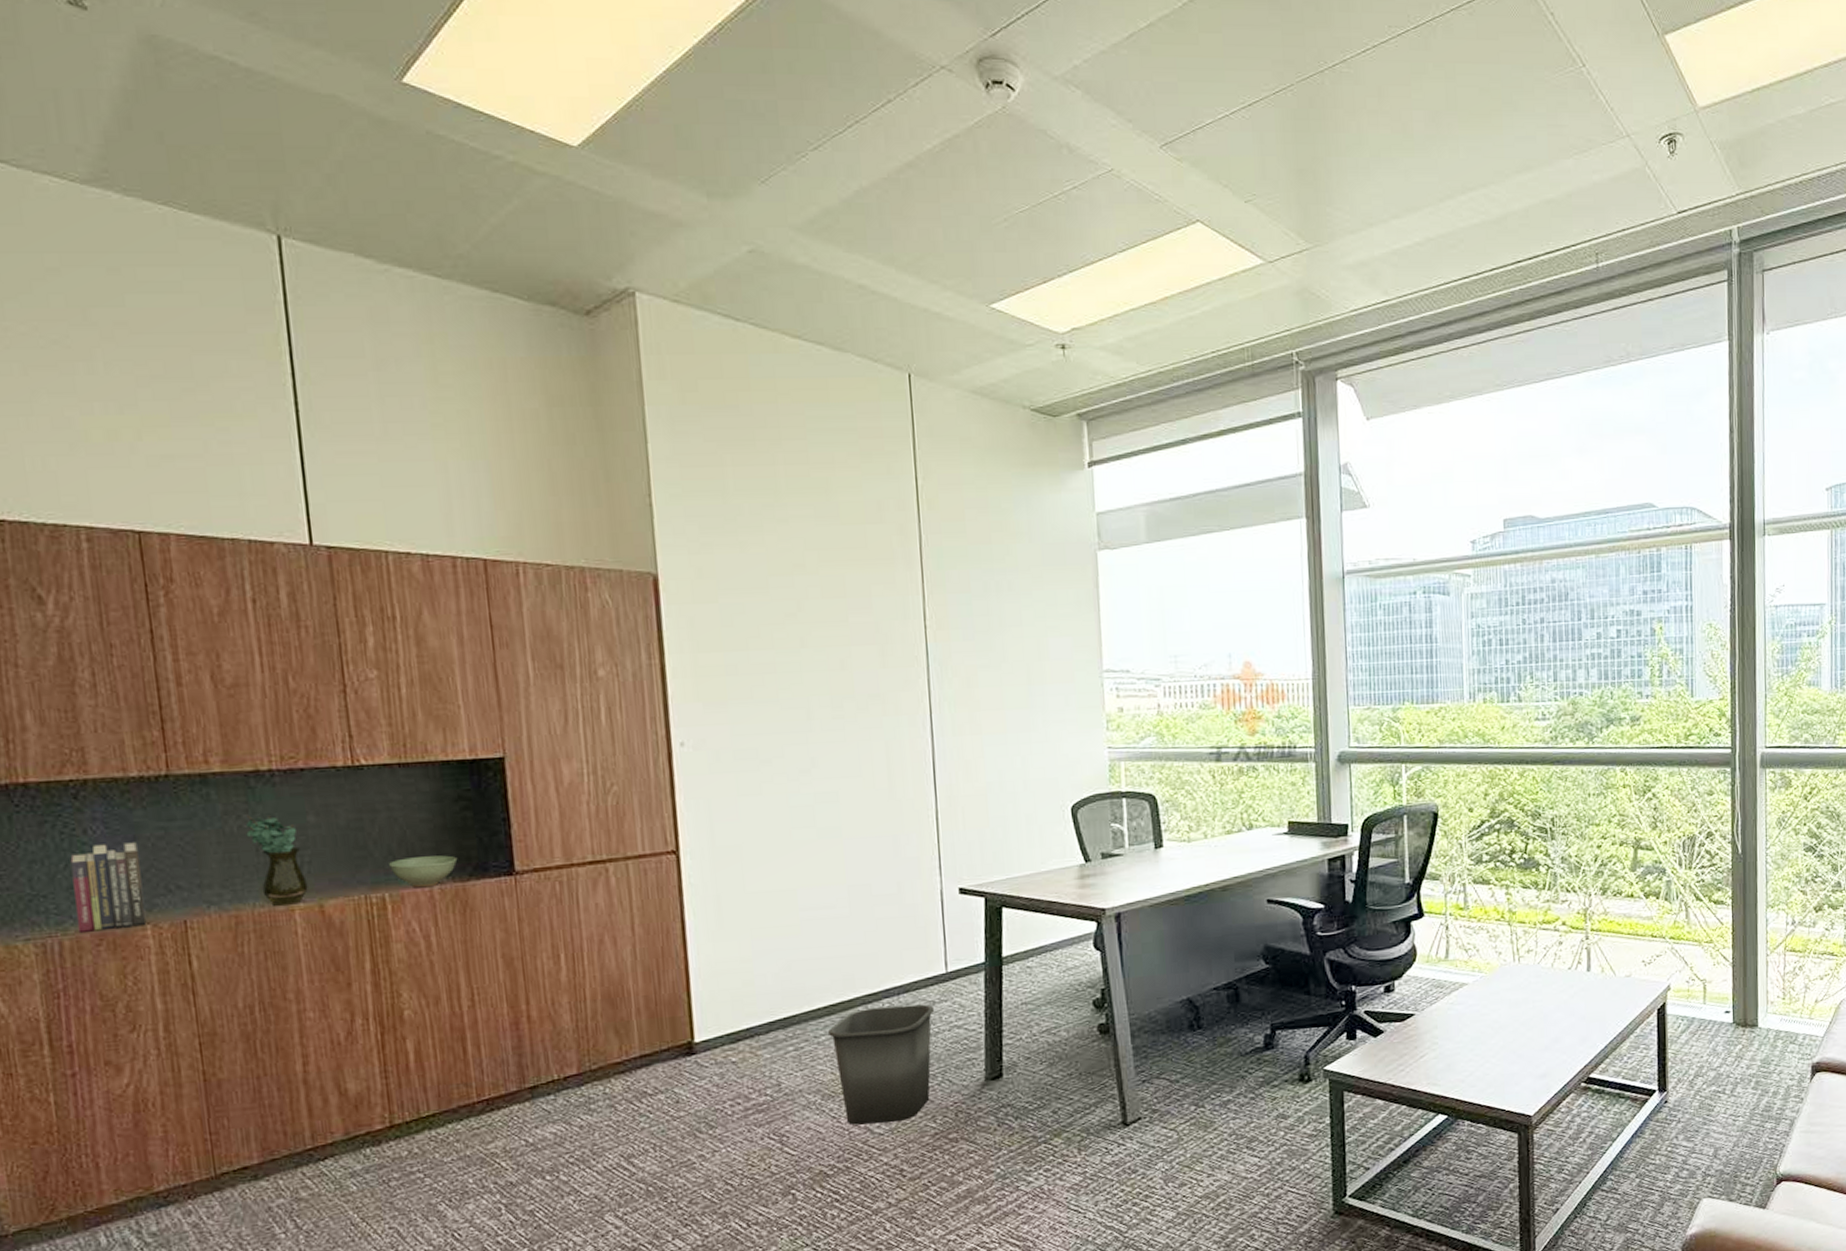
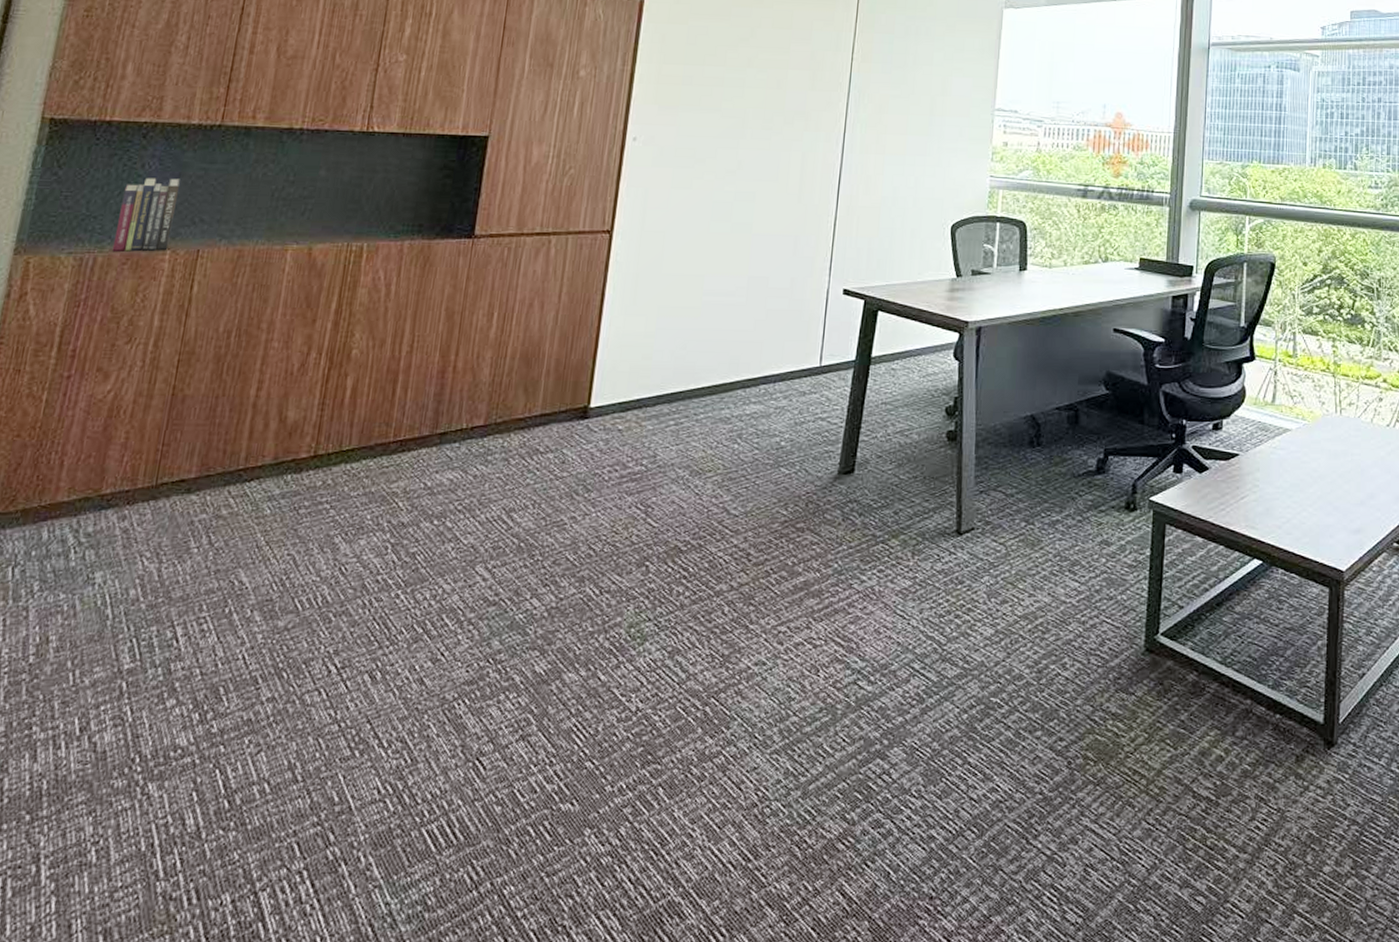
vase: present [246,814,308,906] -> none [267,164,308,245]
bowl: present [388,855,458,888] -> none [373,214,431,242]
waste bin: present [828,1004,935,1125] -> none [707,392,804,505]

